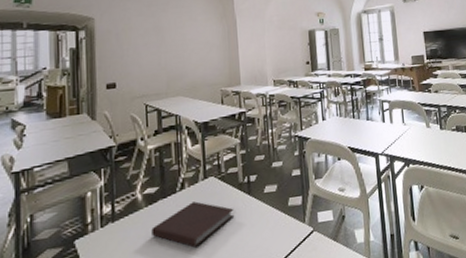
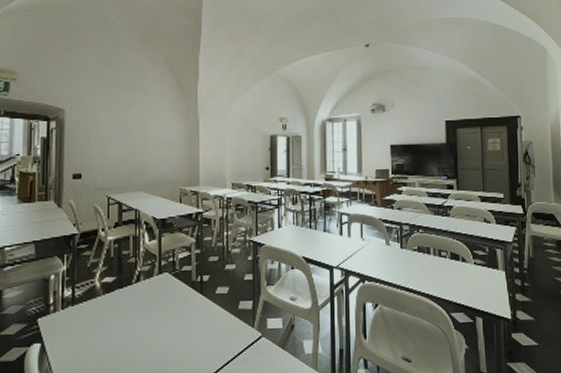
notebook: present [151,201,235,248] -> none [107,295,186,339]

